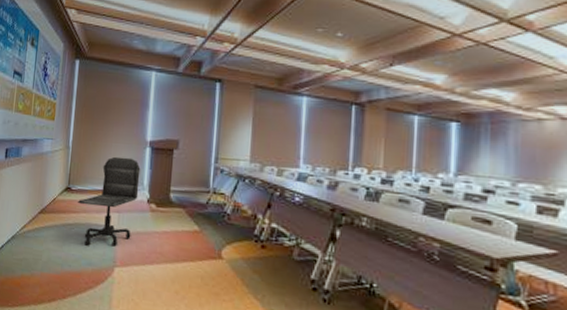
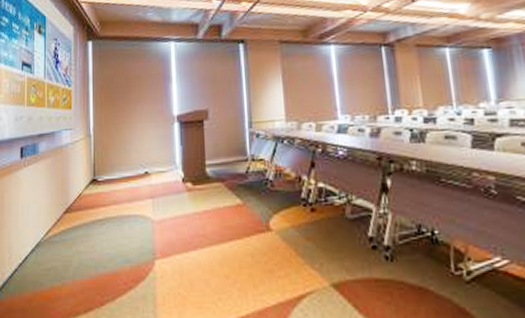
office chair: present [78,156,141,247] -> none [106,136,172,241]

